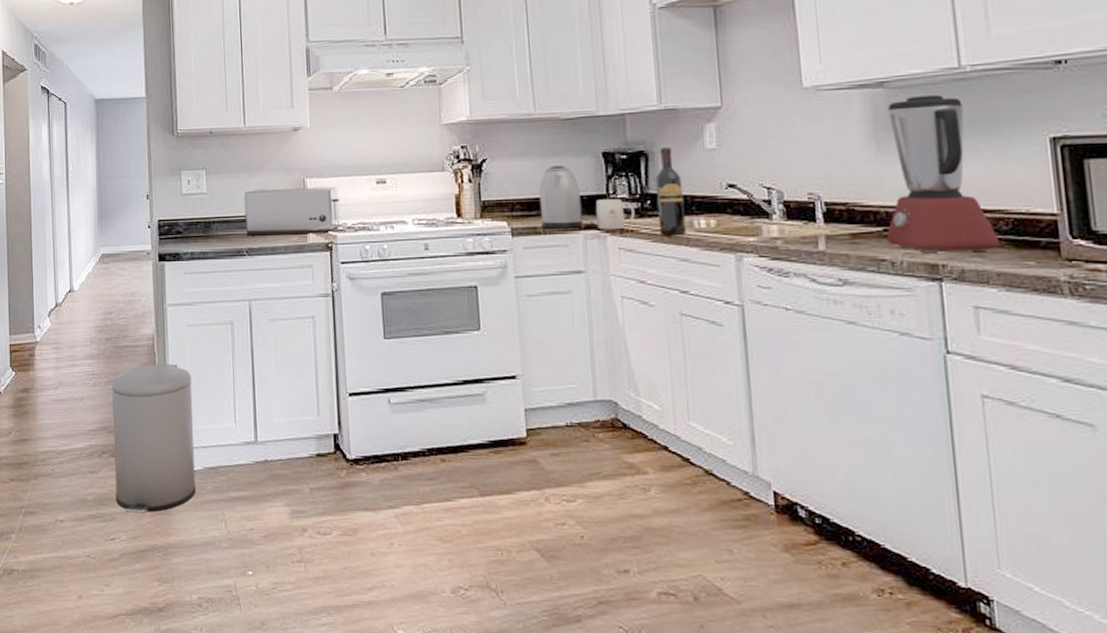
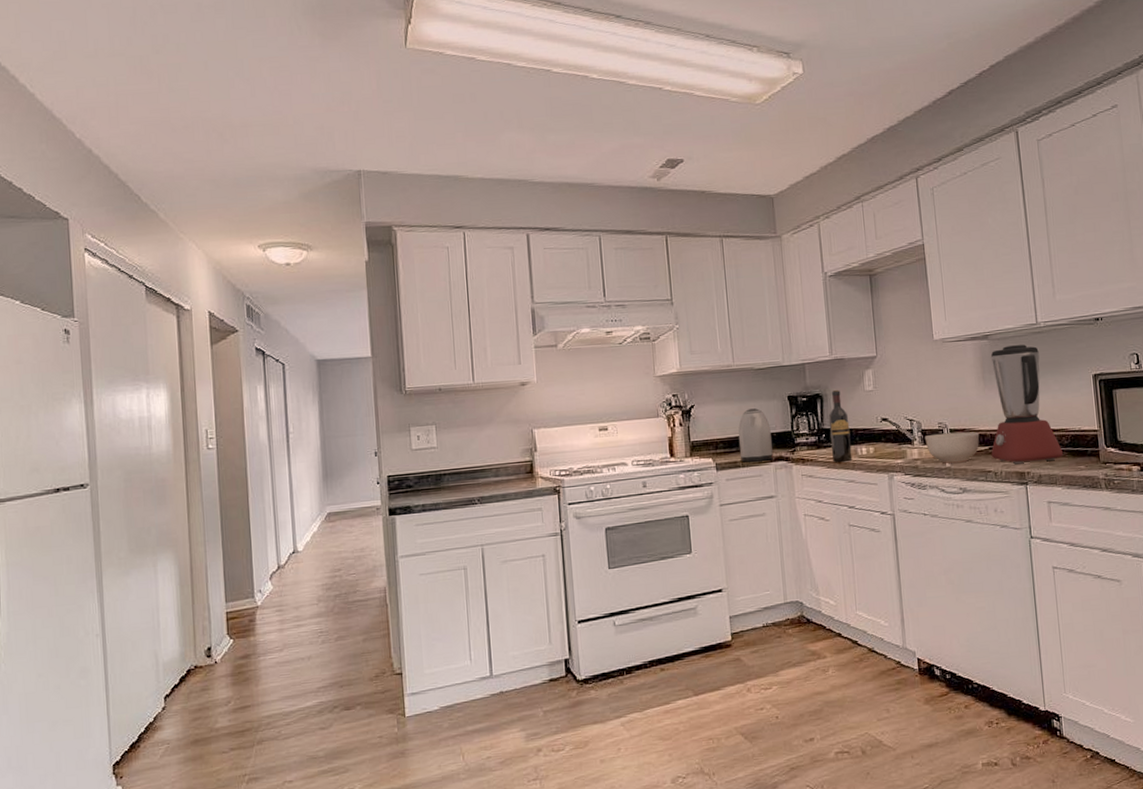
pedal bin: present [112,364,196,514] -> none [342,613,433,763]
toaster: present [244,186,340,236] -> none [475,435,567,486]
mug: present [595,199,635,230] -> none [783,434,814,461]
bowl: none [787,206,869,247] -> present [924,431,980,464]

